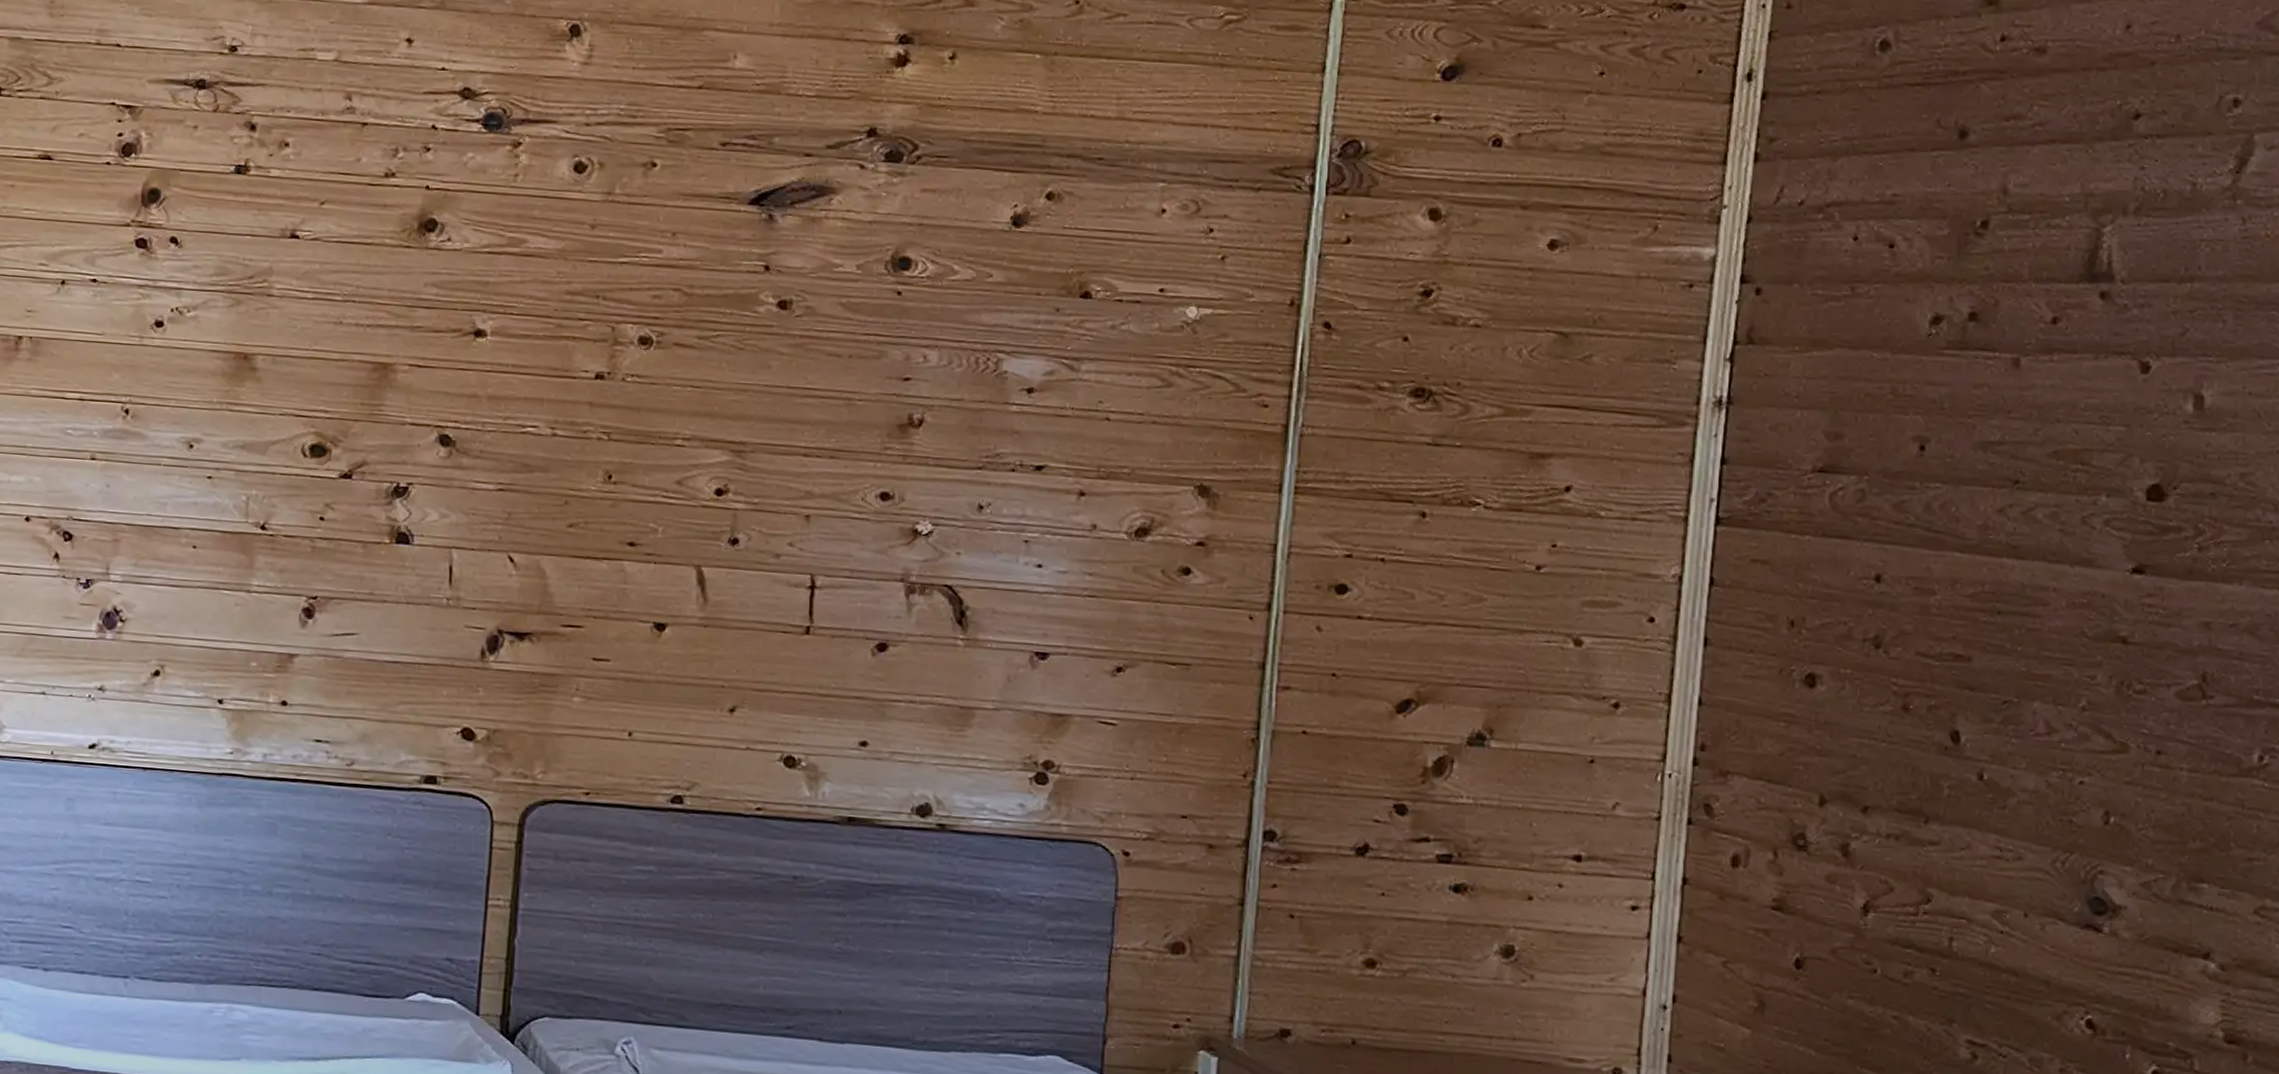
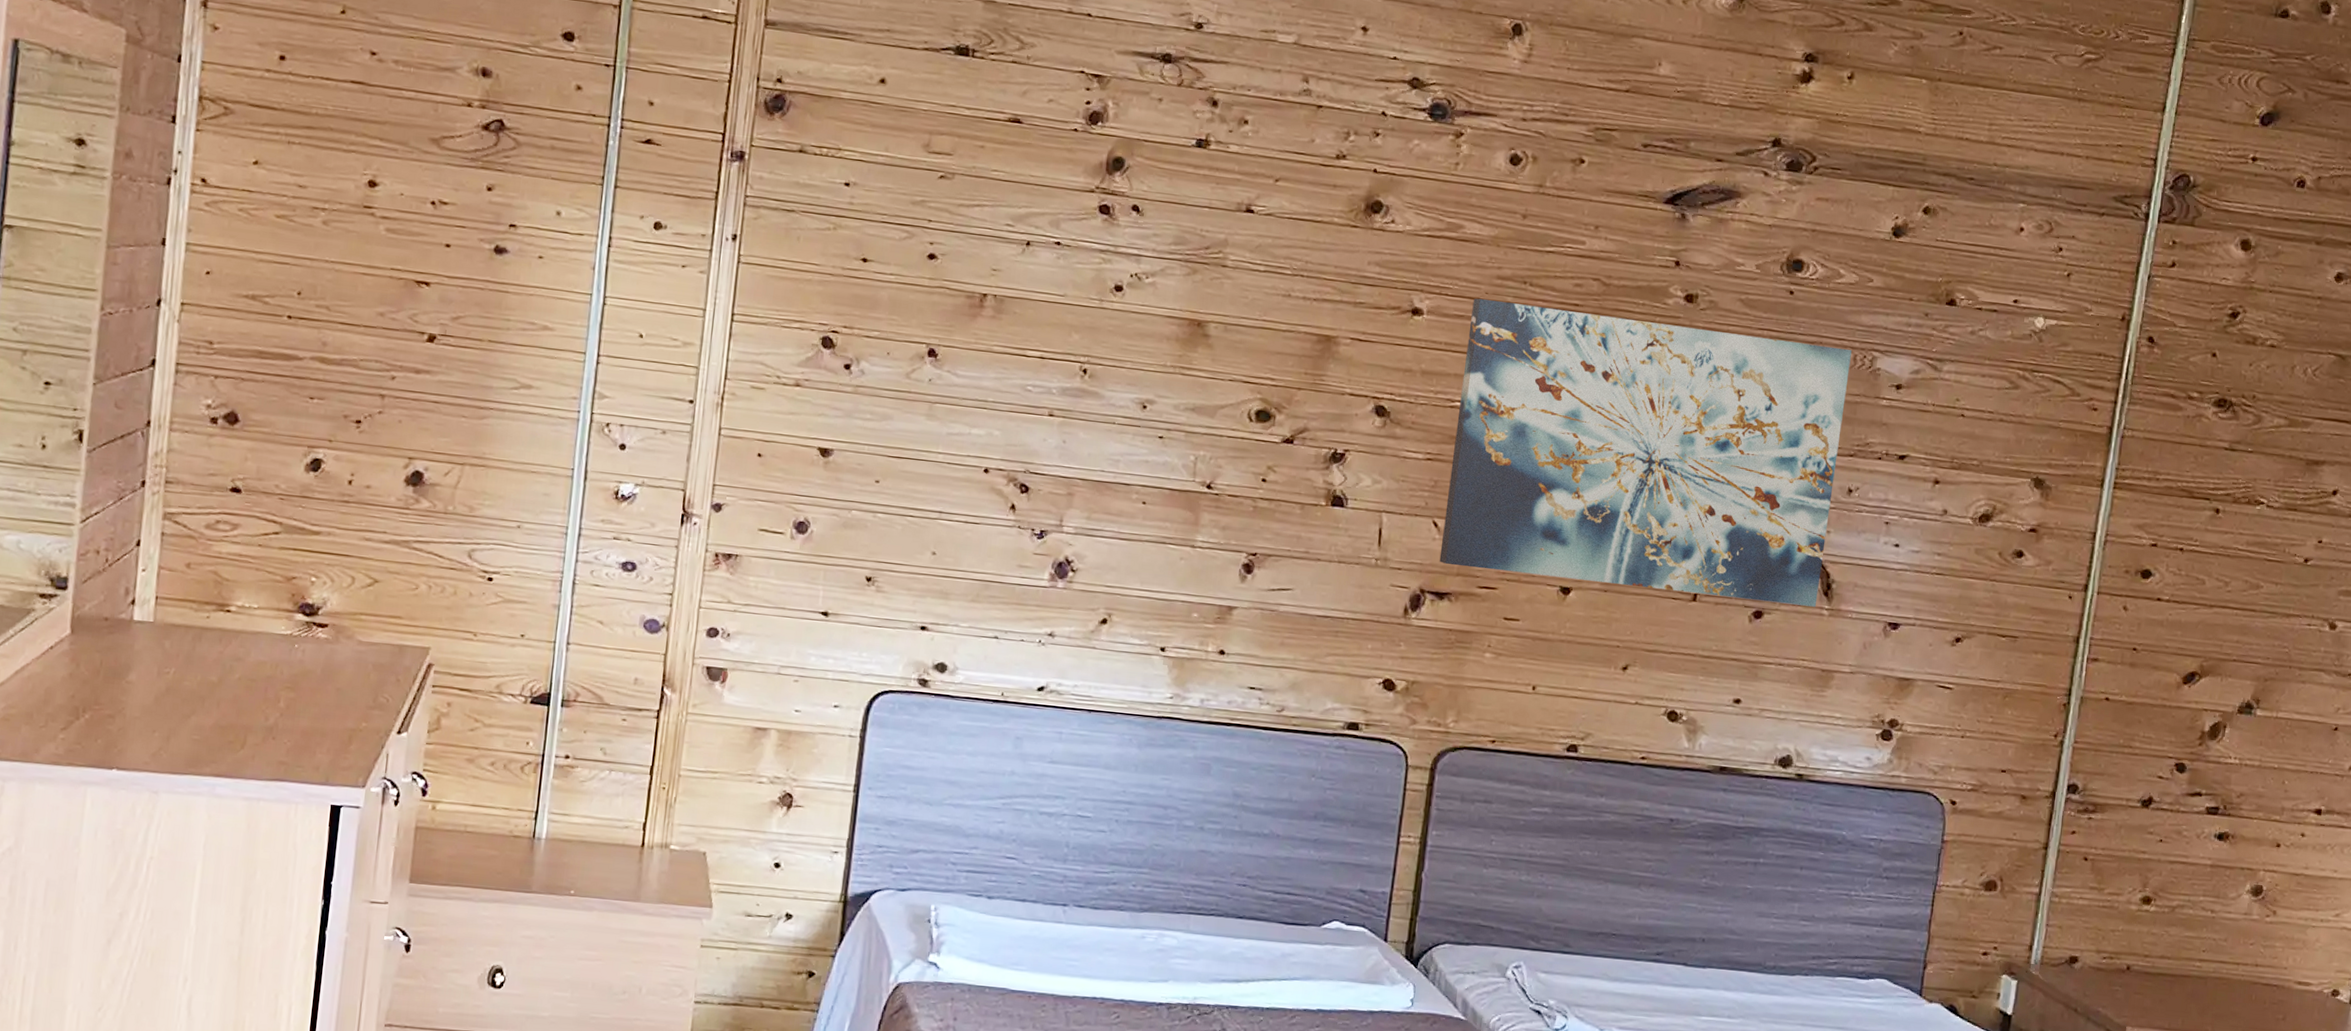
wall art: none [517,315,972,637] -> present [1439,298,1852,607]

